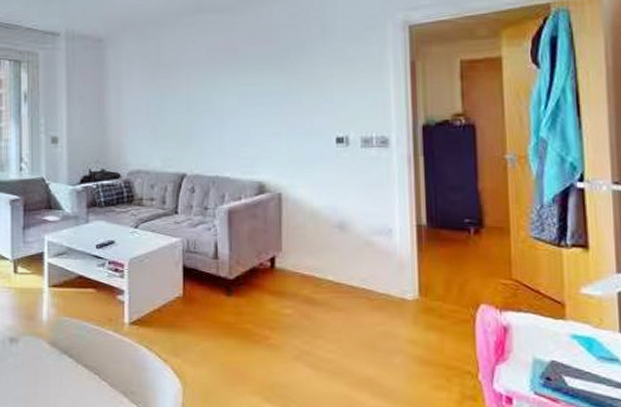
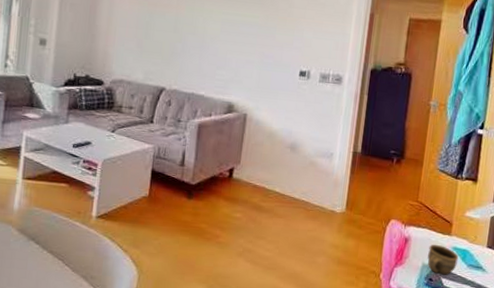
cup: none [538,332,583,373] -> present [427,244,459,276]

